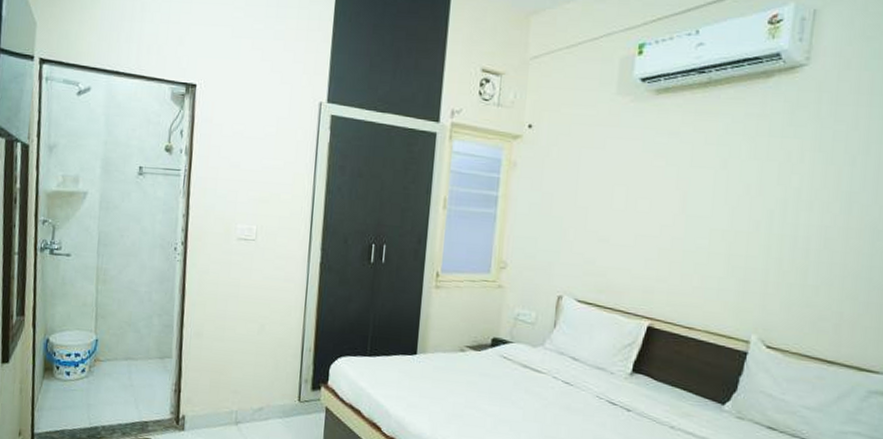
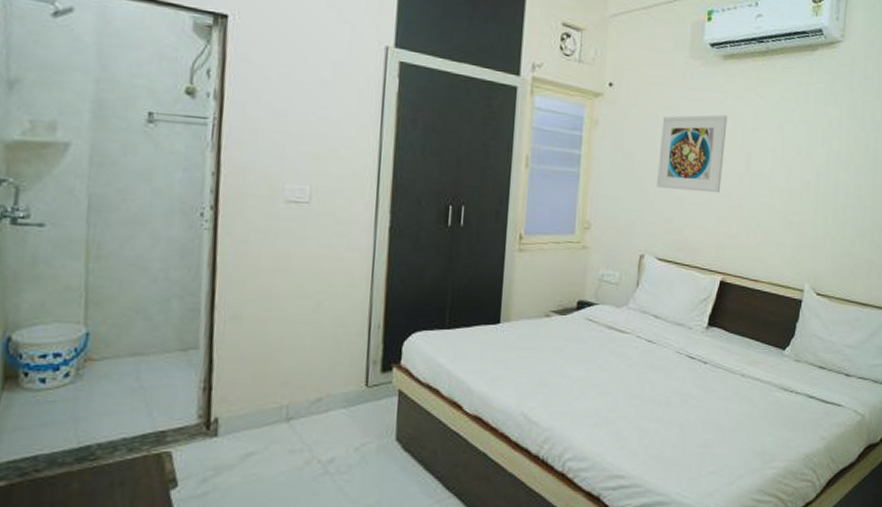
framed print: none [577,152,660,235] -> present [657,114,728,194]

